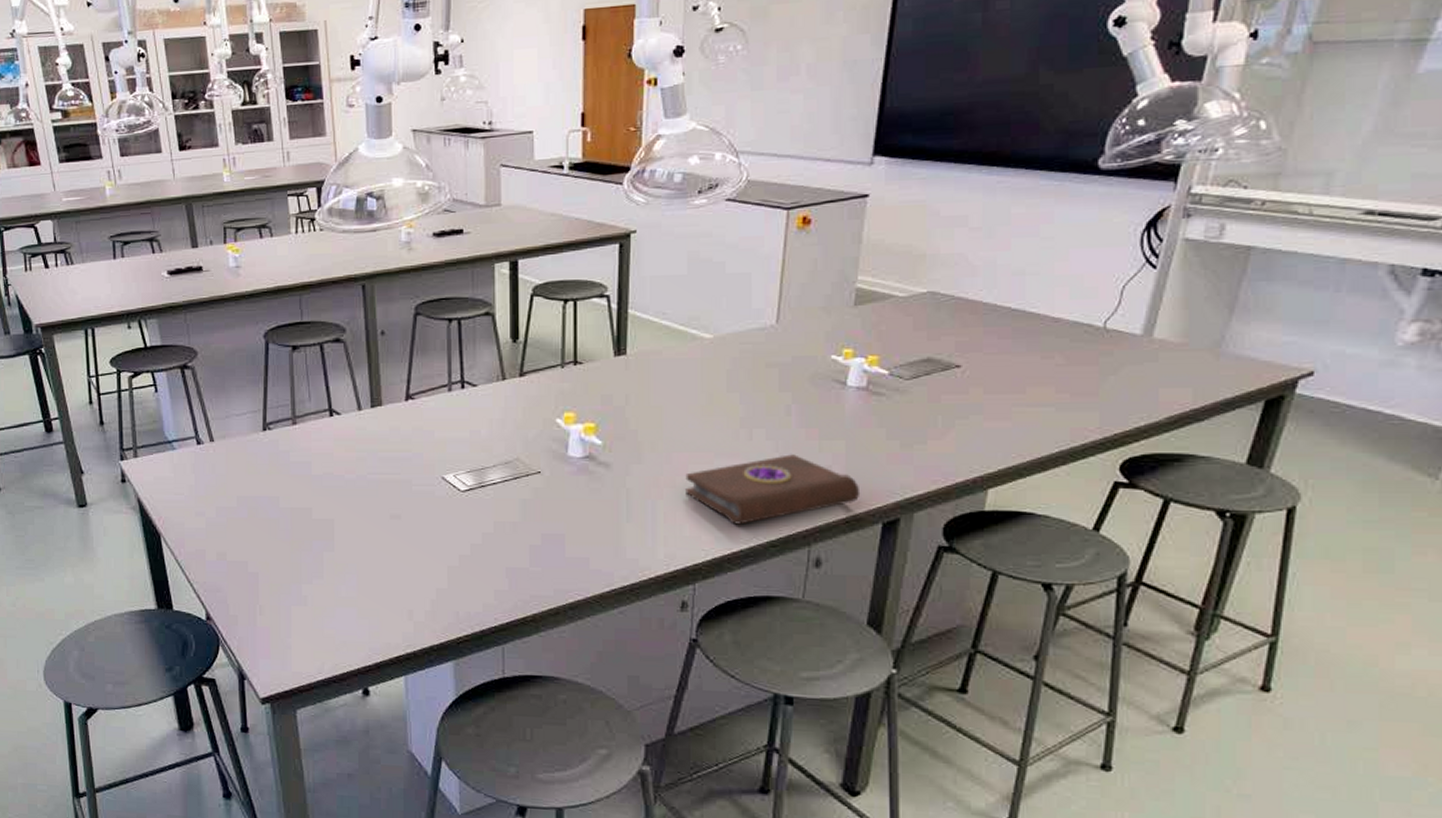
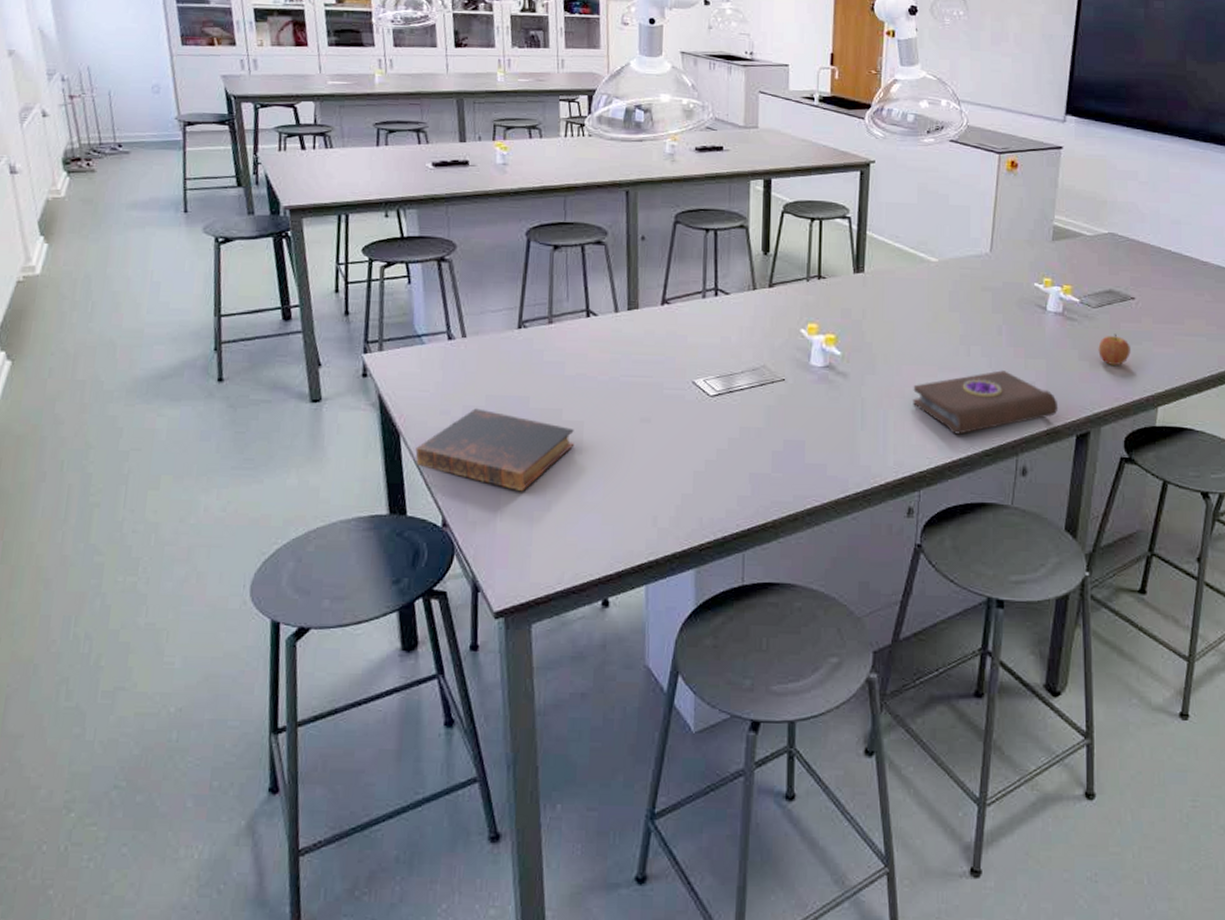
book: none [176,509,326,588] -> present [415,408,575,492]
apple: none [912,408,953,444] -> present [1098,333,1130,365]

